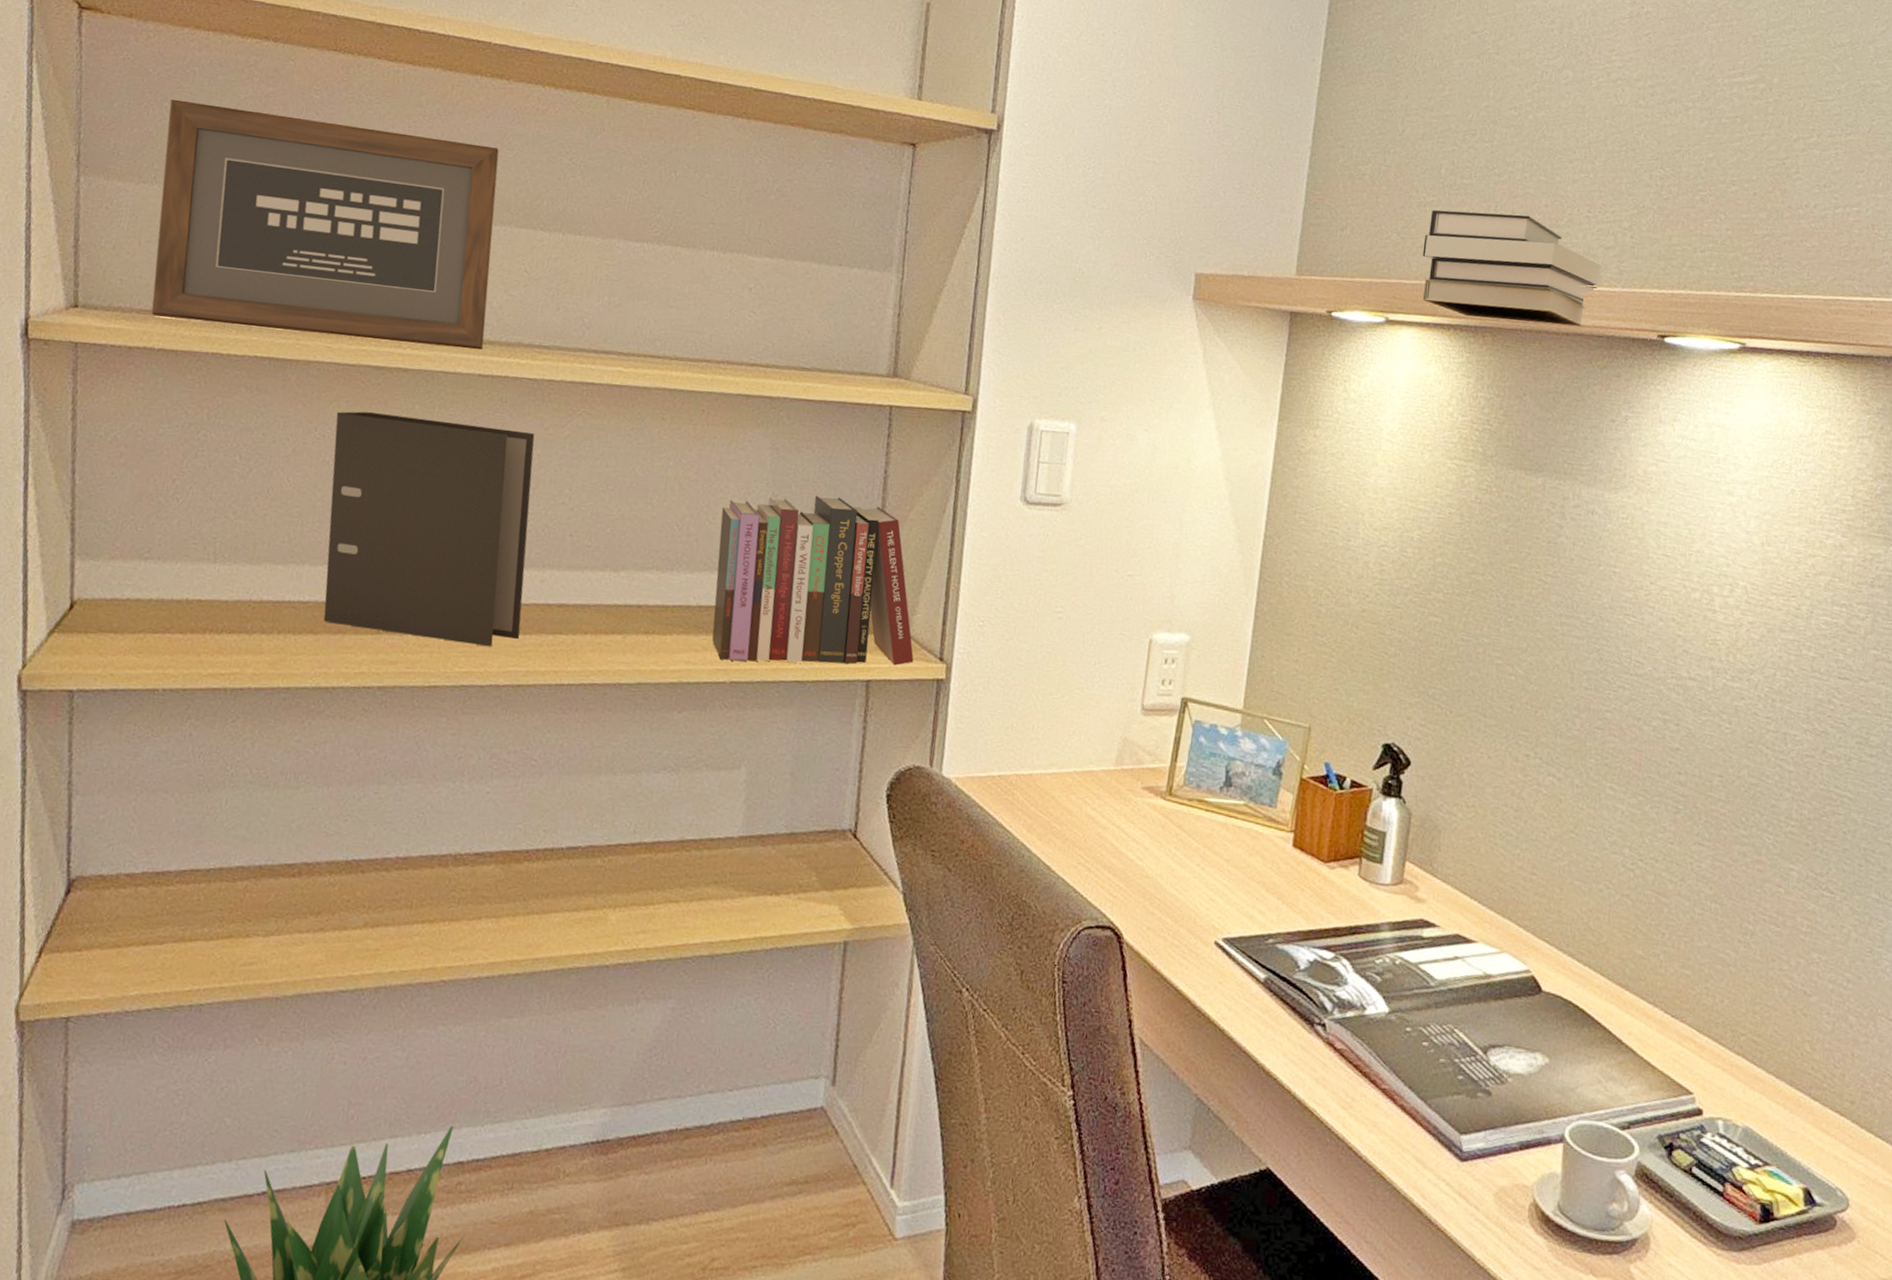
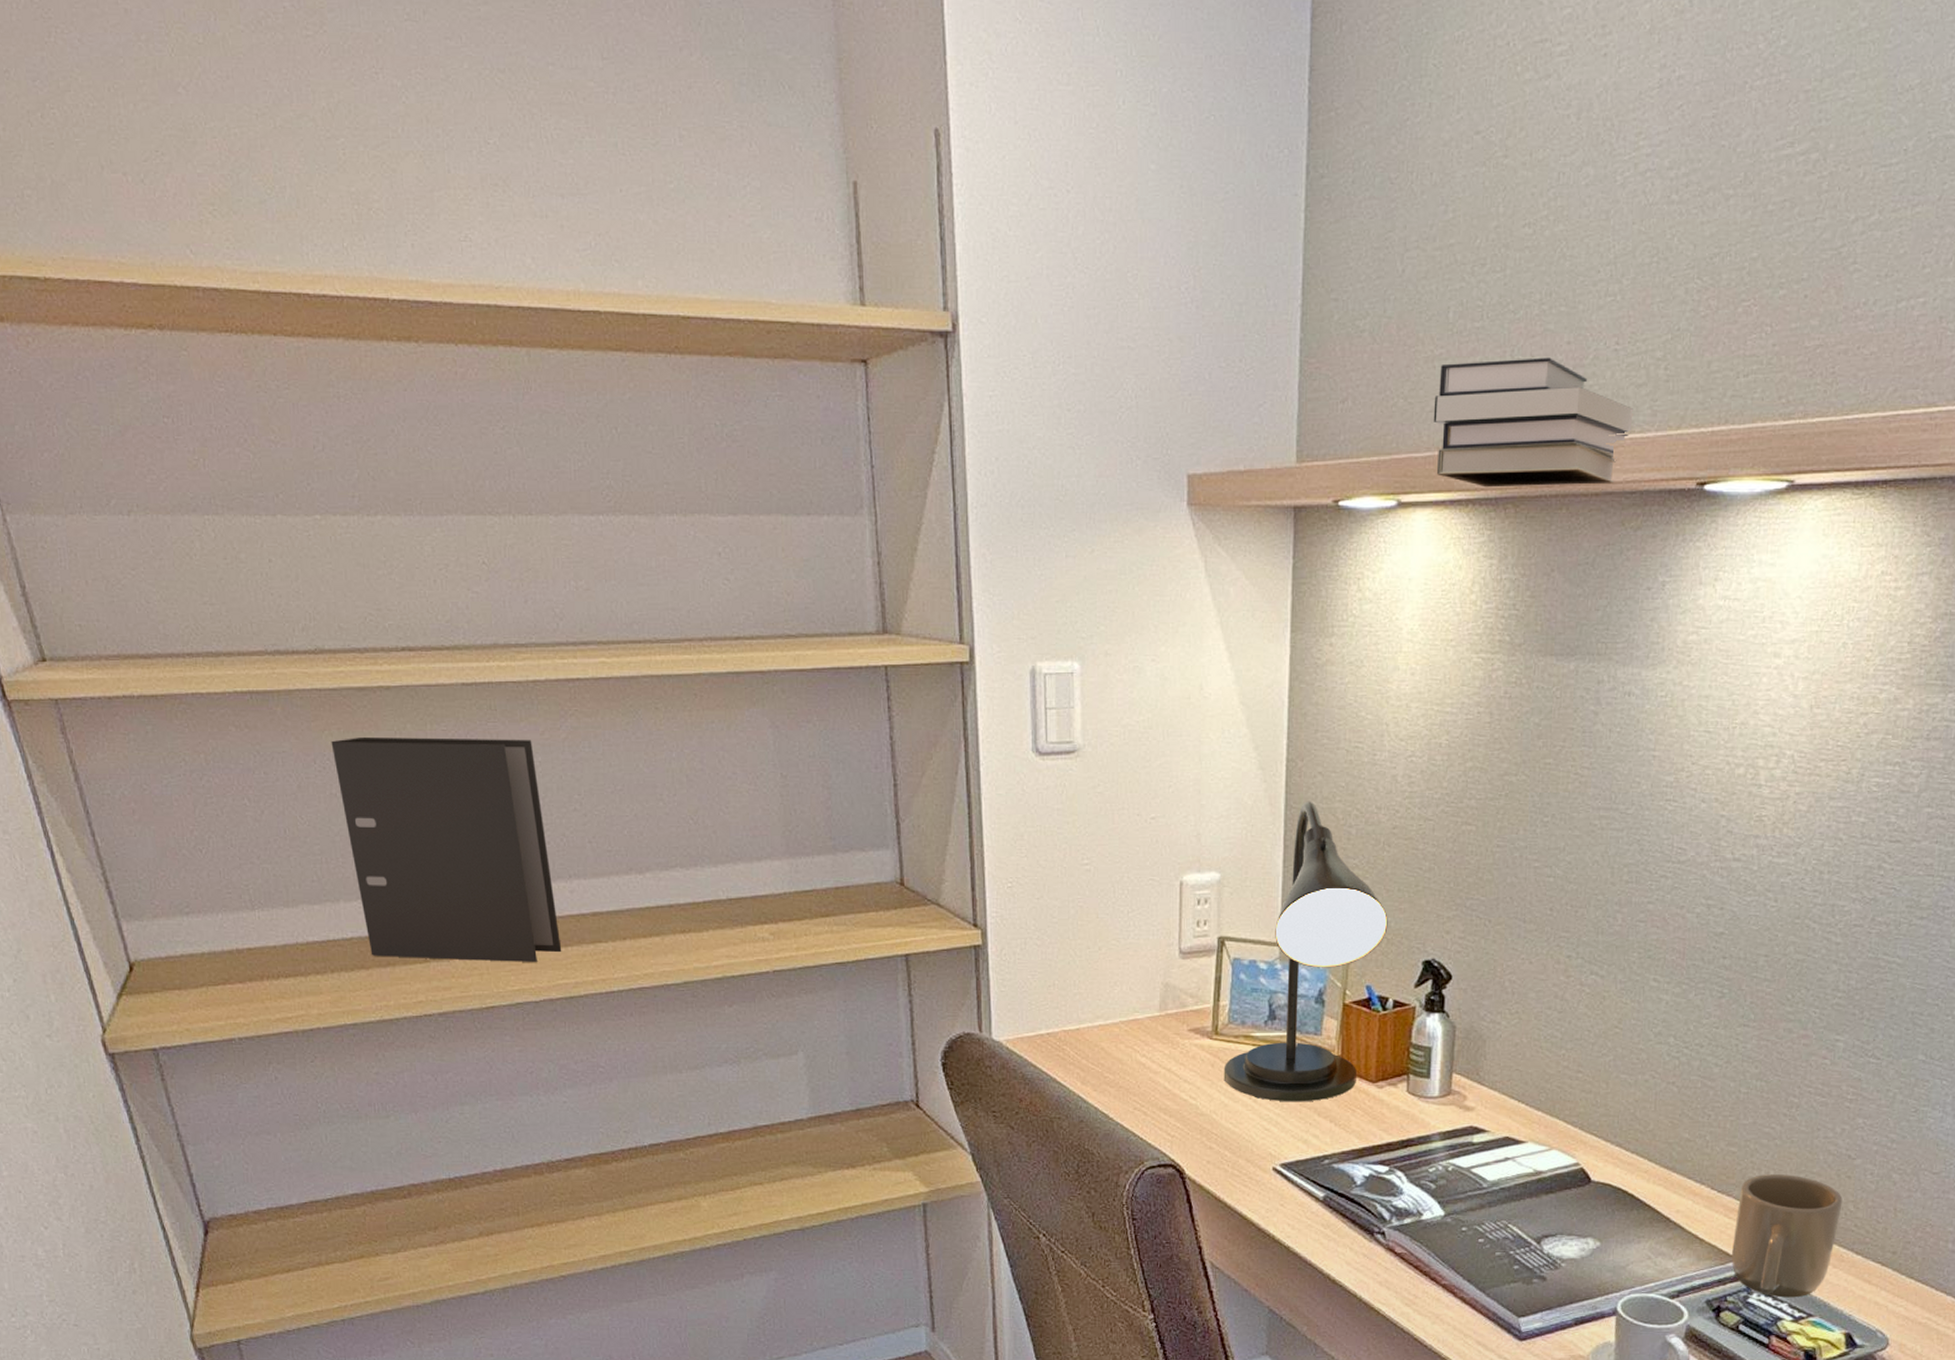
picture frame: present [151,99,499,351] -> none [72,413,460,660]
books: present [712,495,914,666] -> none [733,770,949,950]
desk lamp: none [1173,576,1351,876] -> present [1223,801,1388,1102]
mug: none [1684,1002,1799,1143] -> present [1731,1174,1843,1298]

